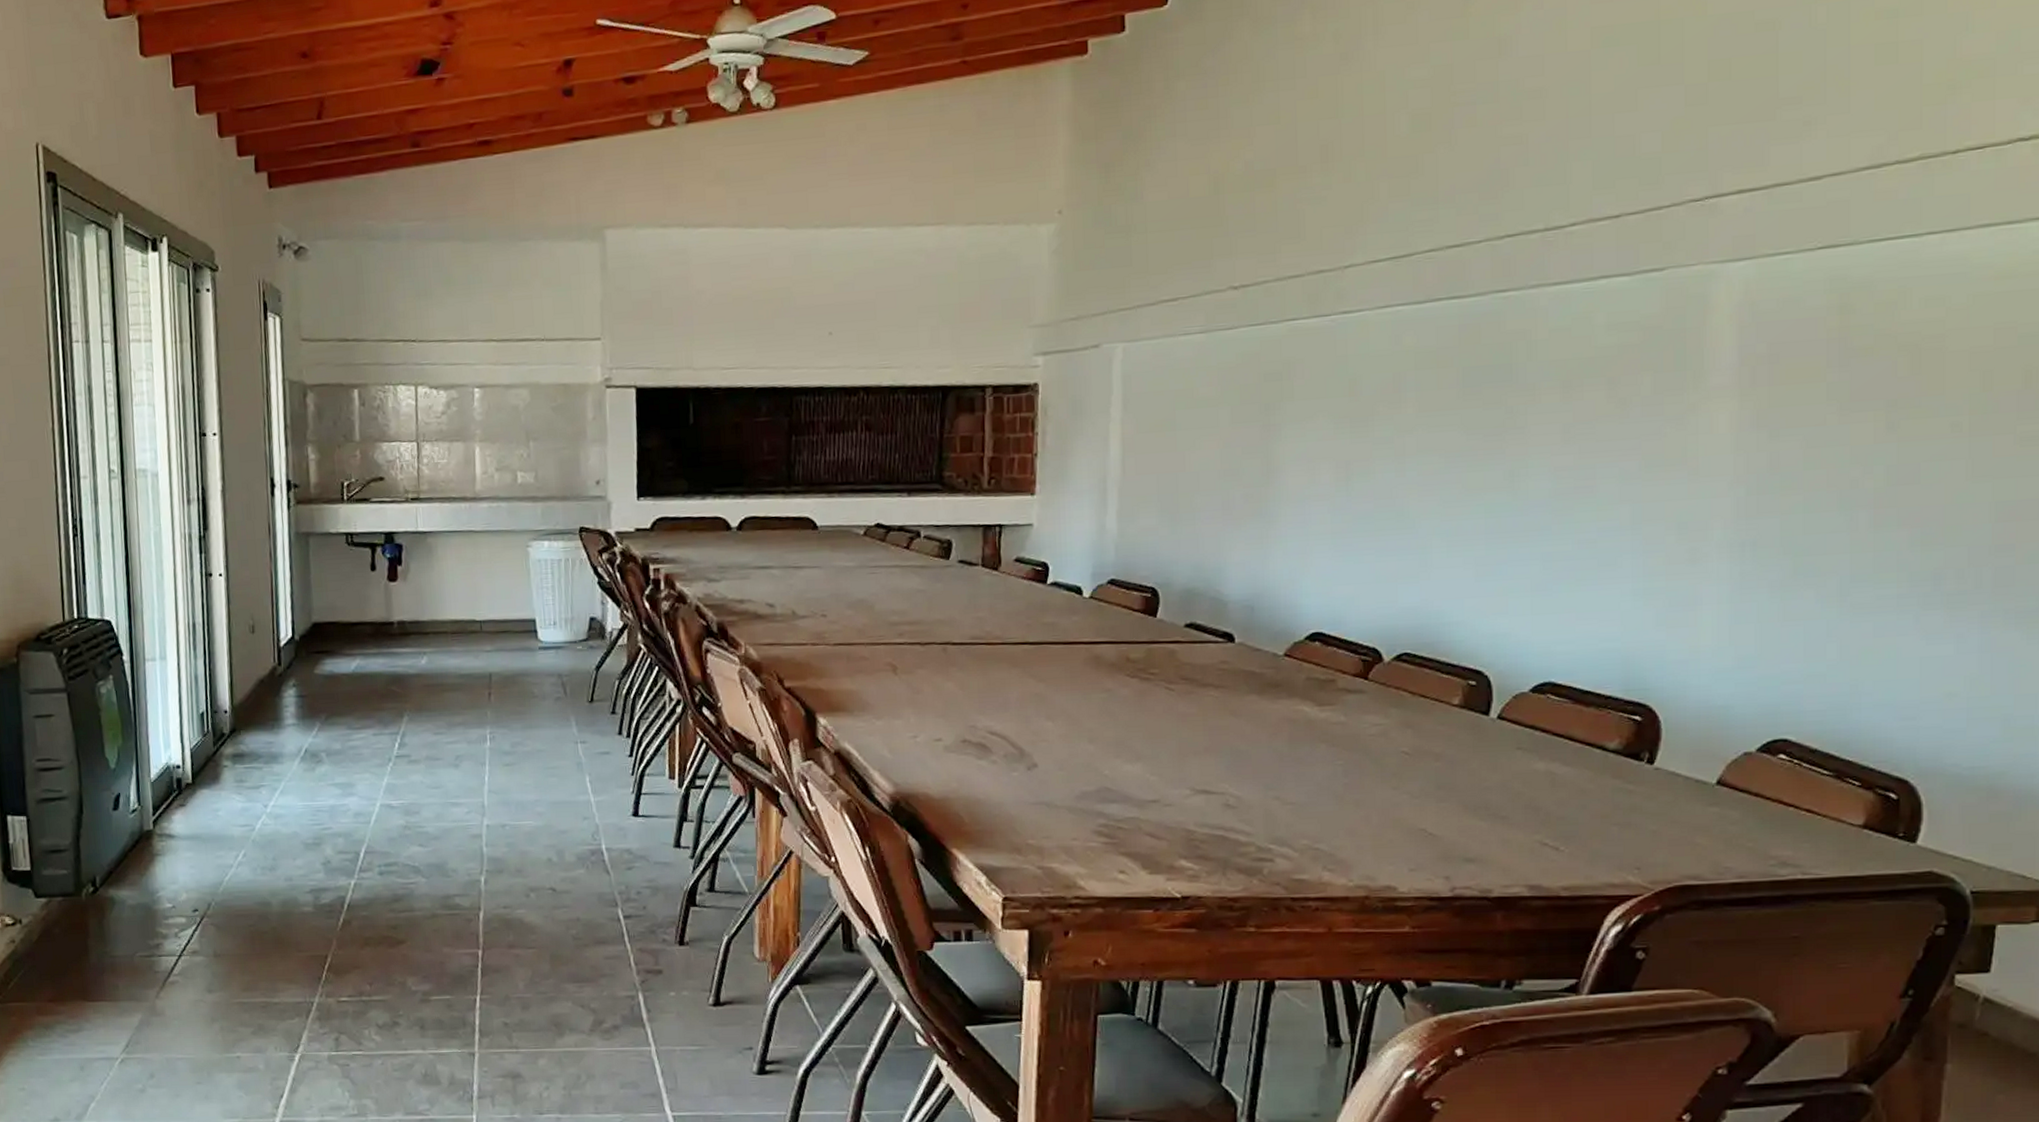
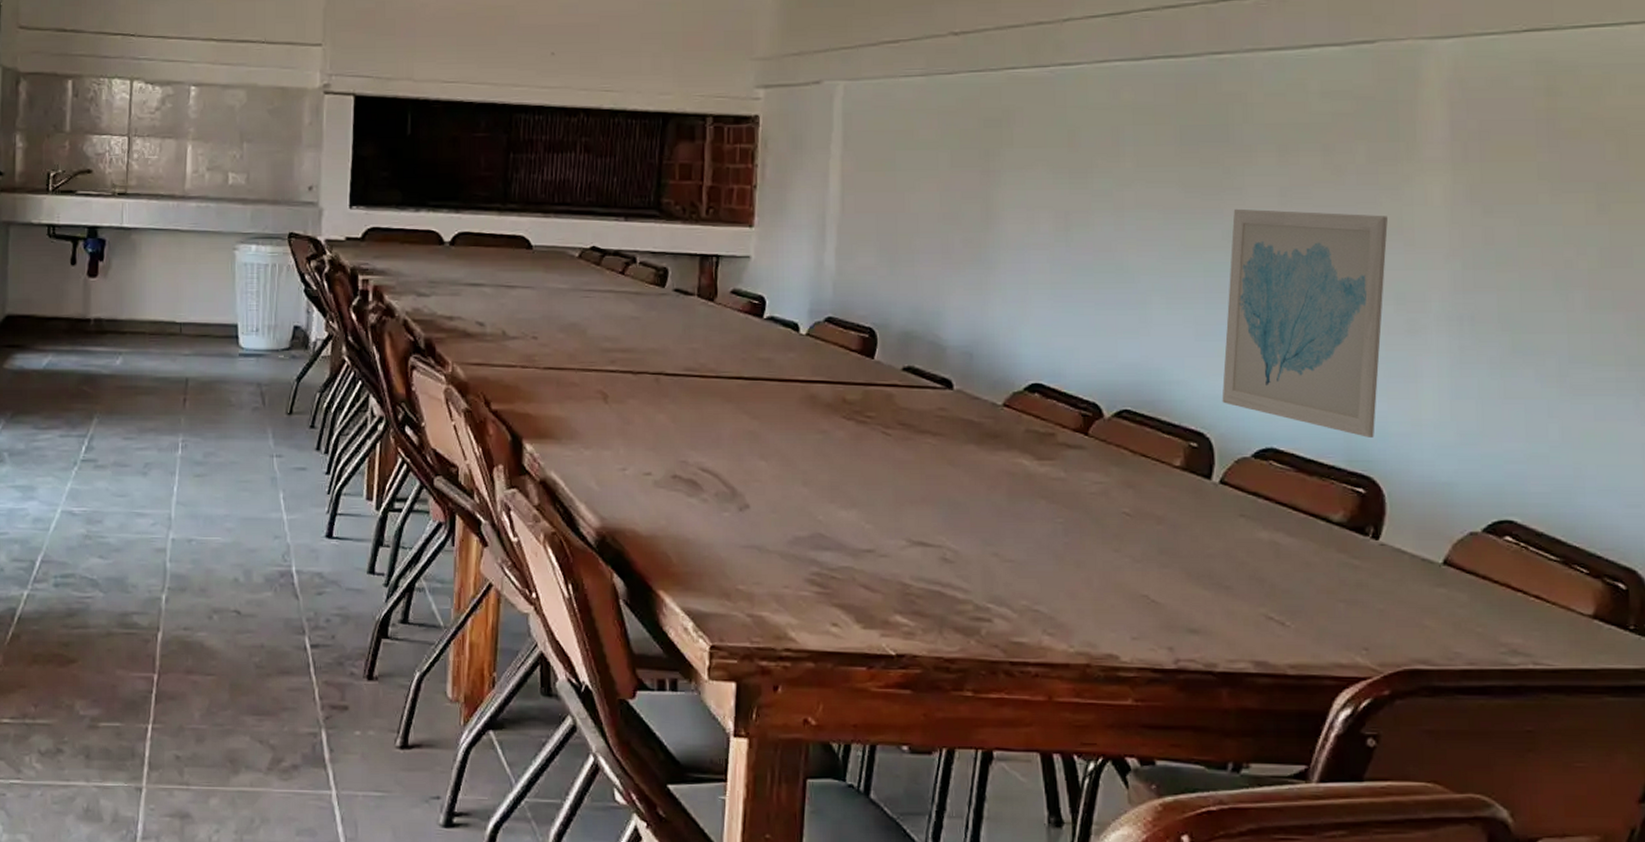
wall art: none [1501,446,1671,667] -> present [1222,208,1388,438]

